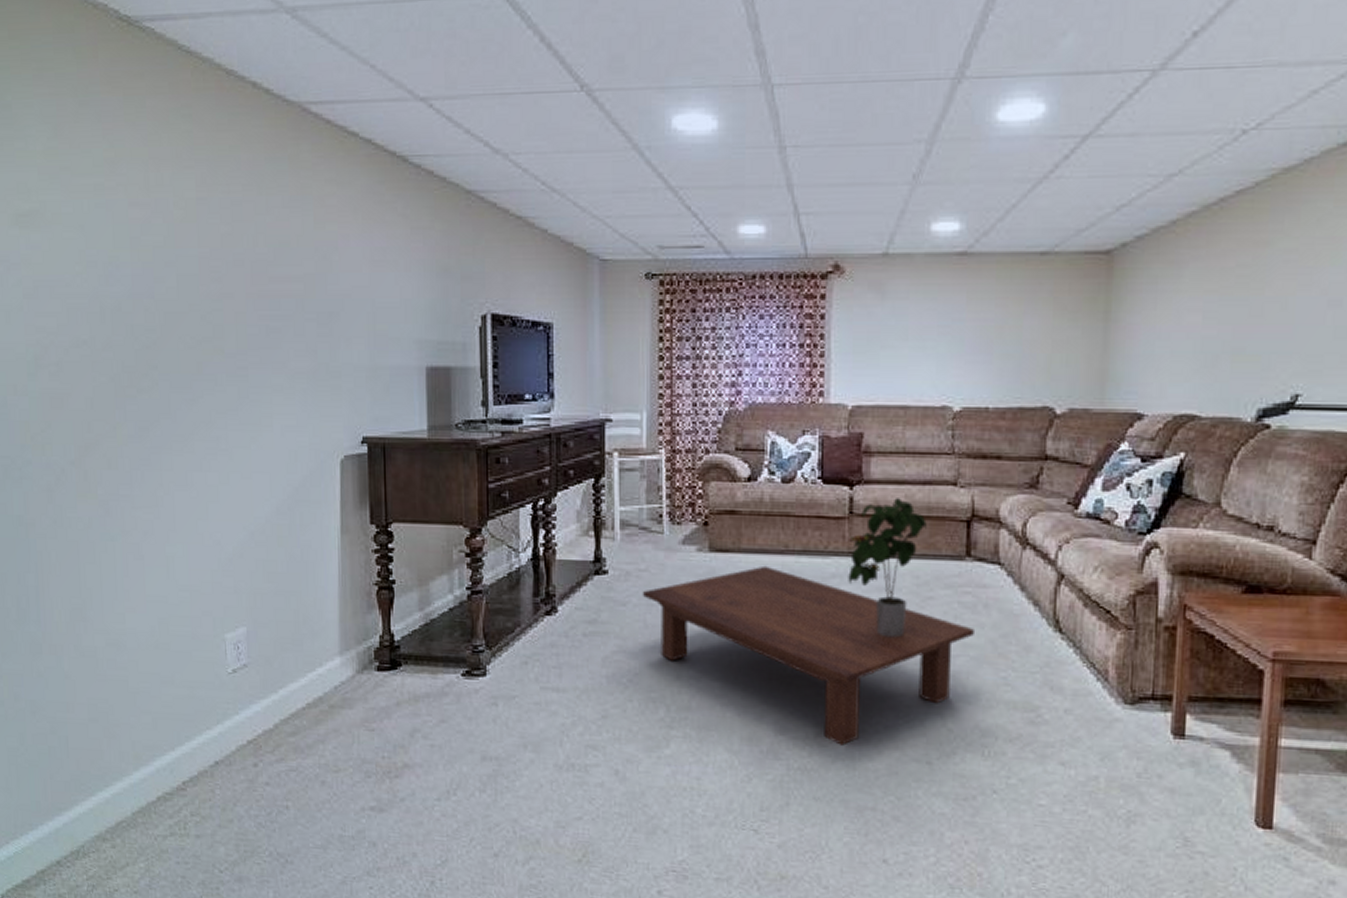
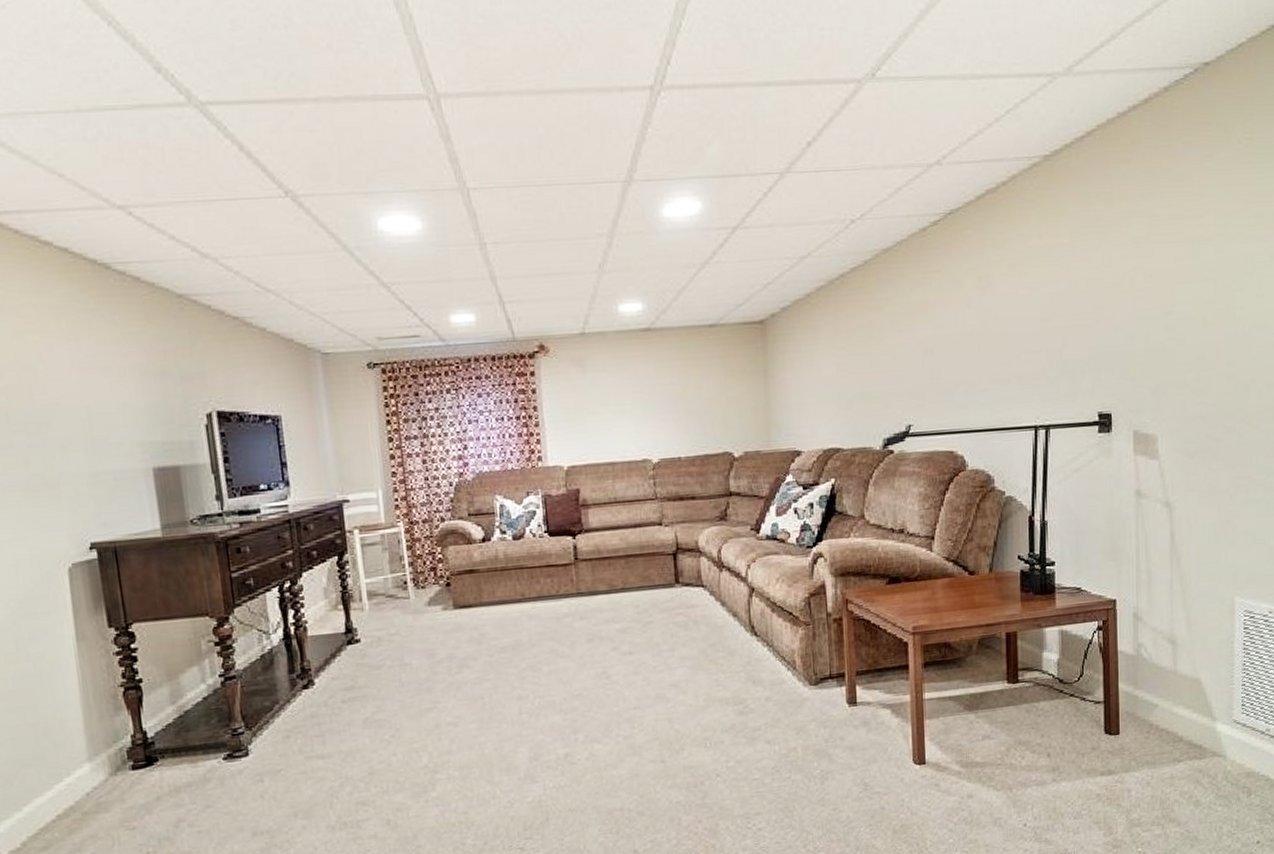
coffee table: present [642,565,974,746] -> none [395,614,689,760]
potted plant: present [848,498,927,638] -> none [577,541,641,662]

